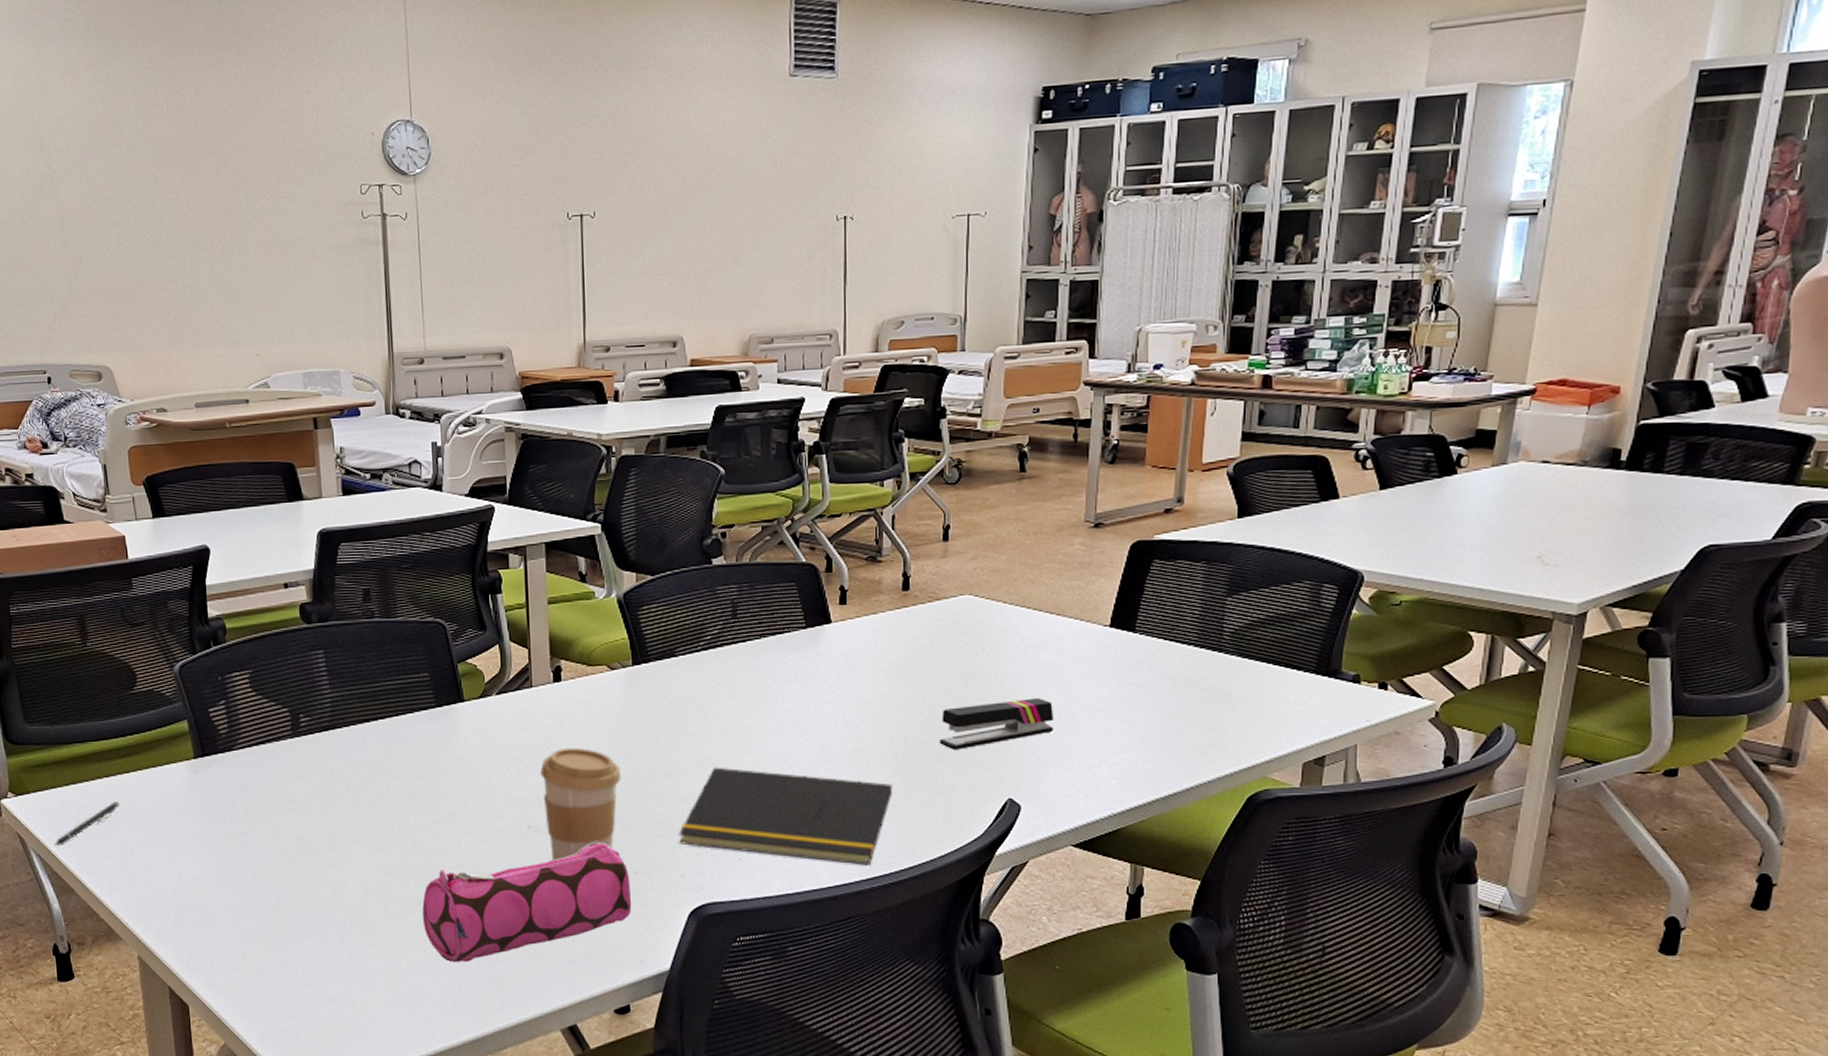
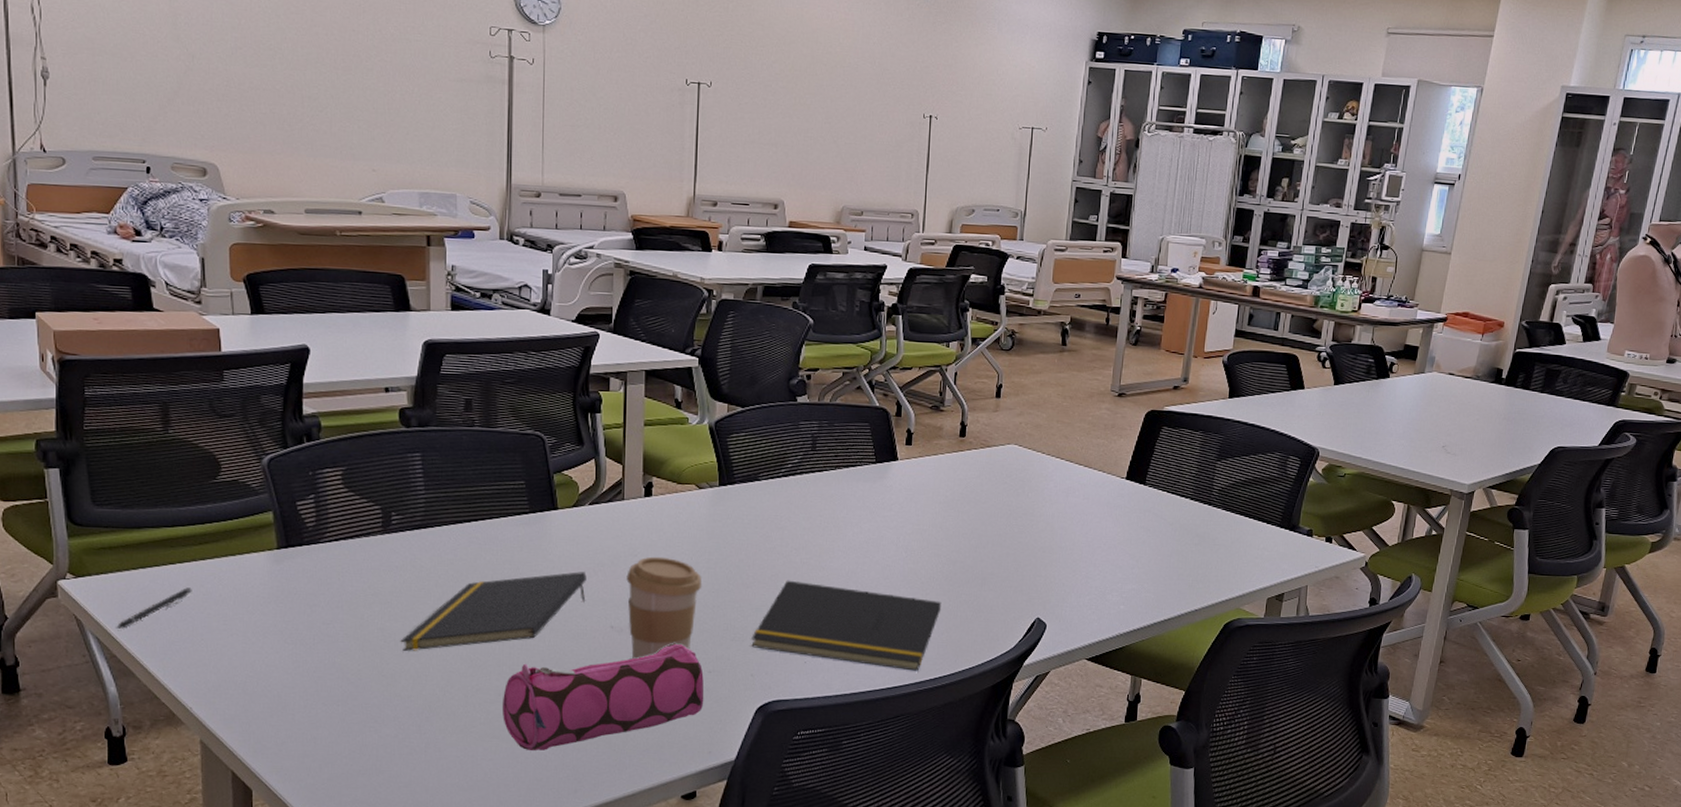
notepad: none [317,768,500,859] -> present [400,572,587,651]
stapler: present [939,698,1055,750] -> none [982,534,1078,575]

